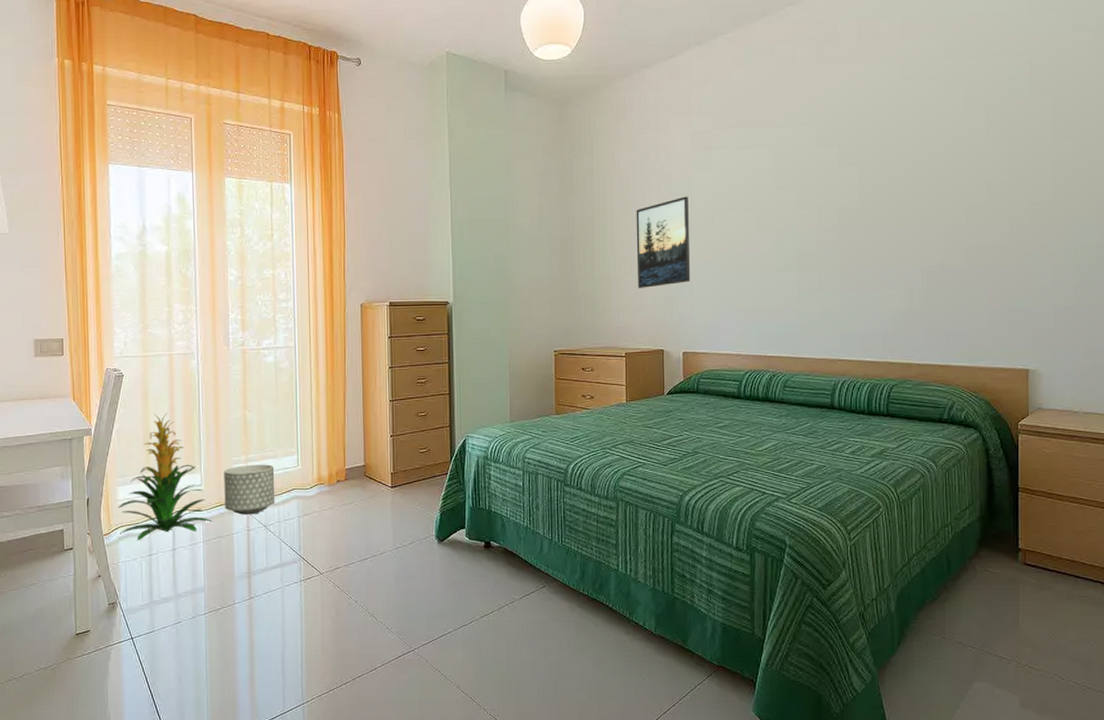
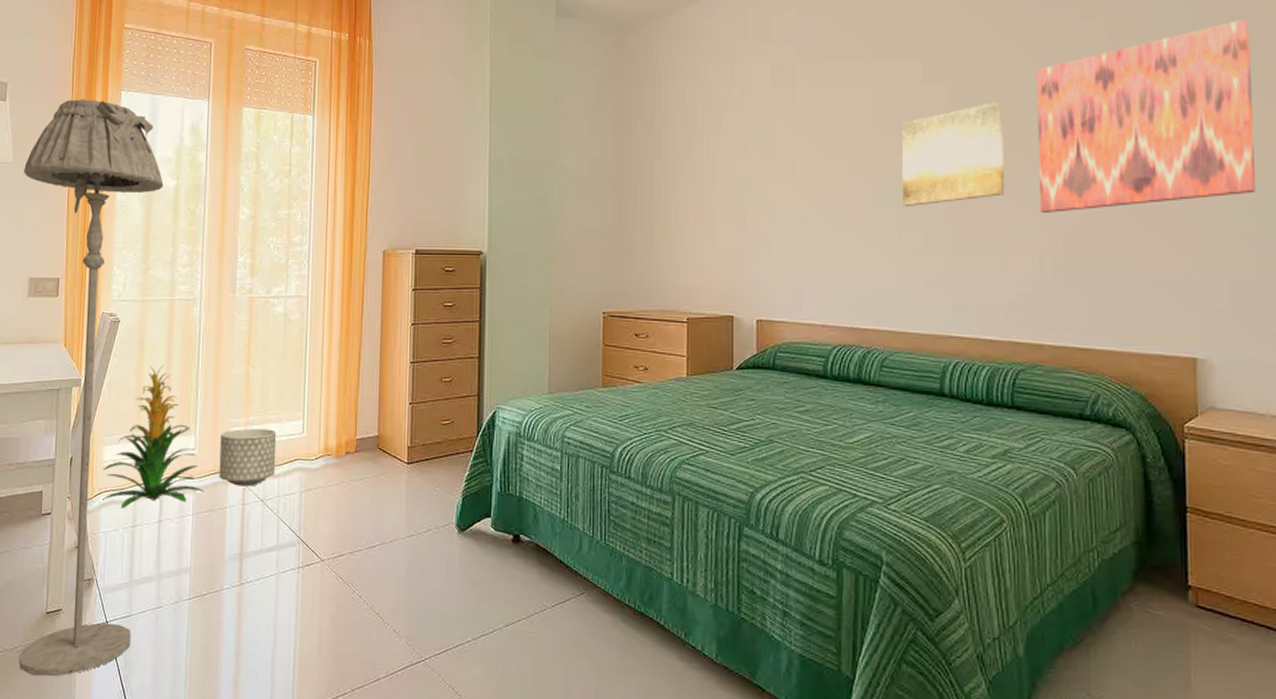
floor lamp: none [20,172,155,688] -> present [19,99,164,677]
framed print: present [636,196,691,288] -> none [703,138,768,243]
wall art: none [799,162,883,252] -> present [901,102,1005,206]
wall art: none [908,88,1076,256] -> present [1036,19,1255,214]

